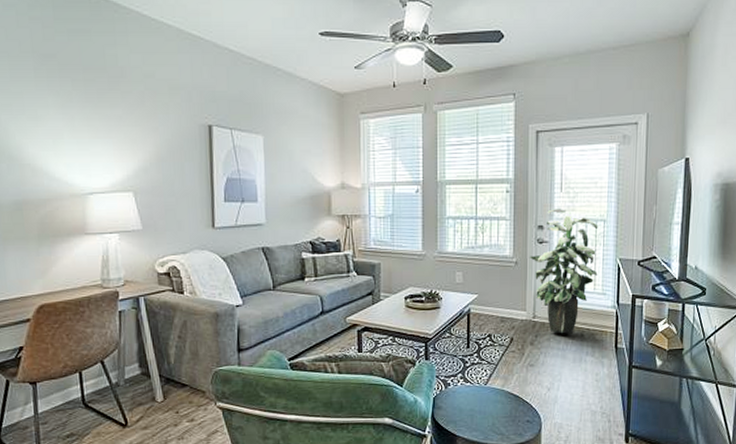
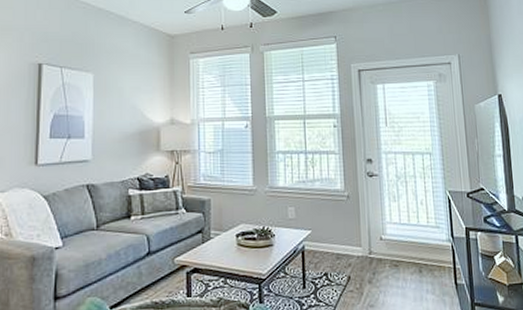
indoor plant: present [529,209,598,334] -> none [360,142,430,271]

